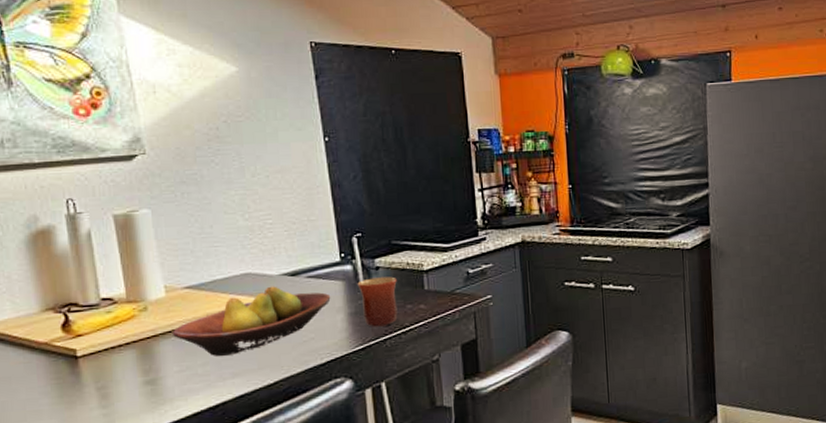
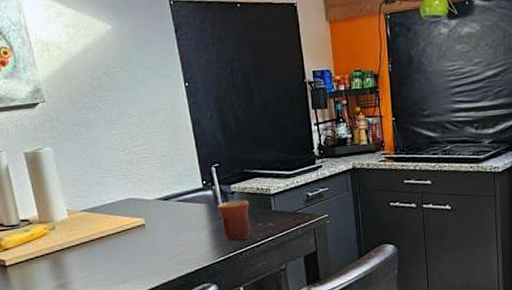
fruit bowl: present [173,286,331,356] -> none [75,208,197,266]

